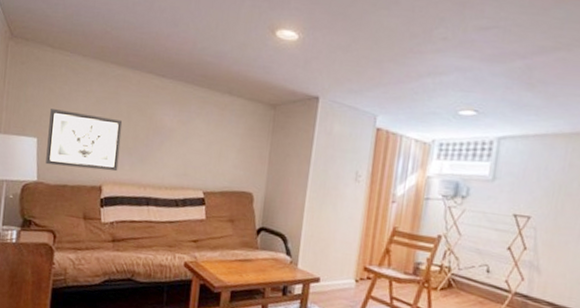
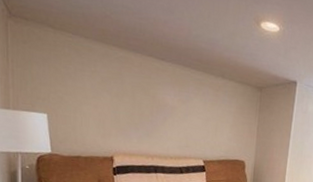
wall art: present [46,109,123,172] -> none [58,87,128,144]

